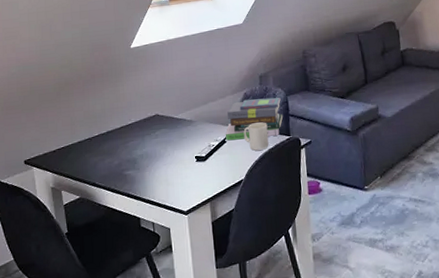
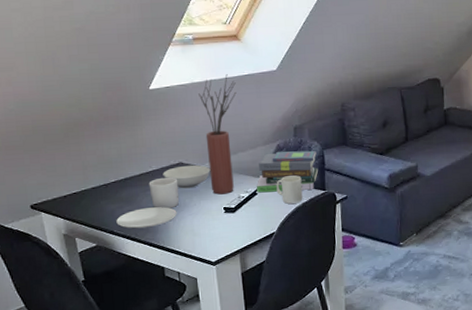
plate: none [98,158,153,180] -> present [116,207,177,229]
mug: none [128,129,155,160] -> present [148,177,180,209]
bowl: none [141,116,184,140] -> present [163,165,211,189]
vase: none [173,30,207,144] -> present [199,74,237,195]

